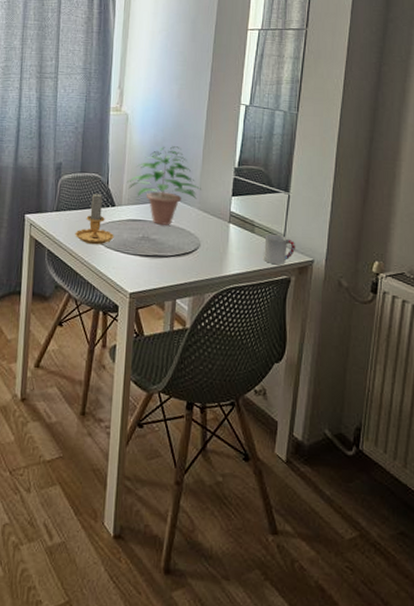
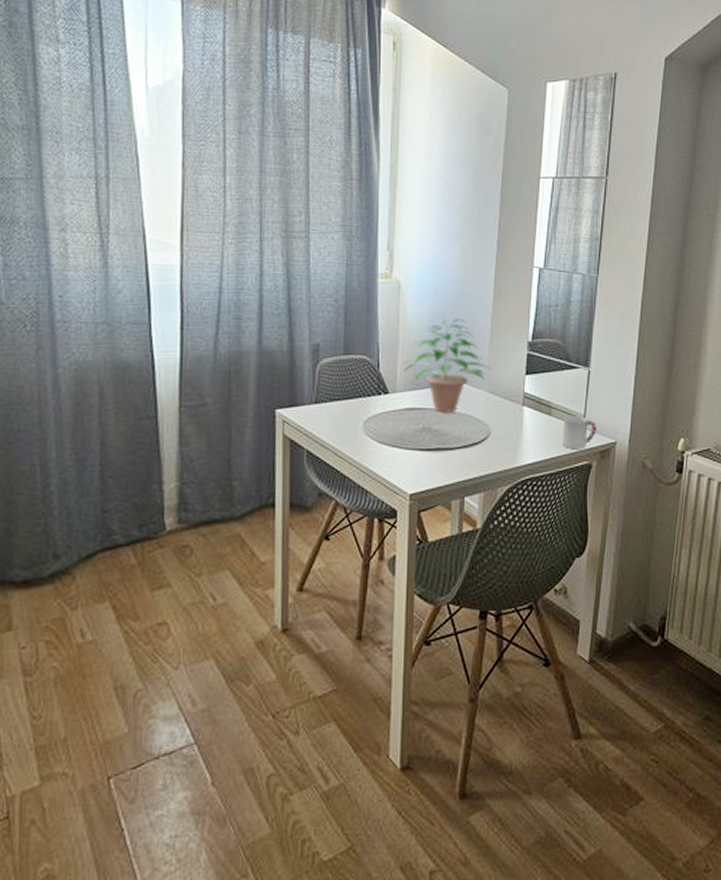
candle: present [75,193,114,245] -> none [340,378,389,441]

